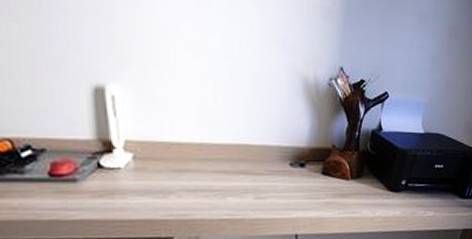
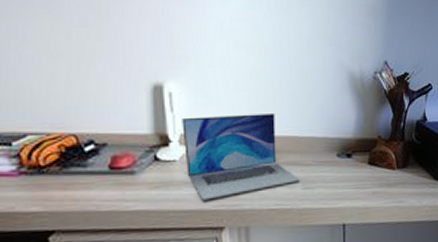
laptop: none [126,120,253,210] -> present [182,114,301,201]

